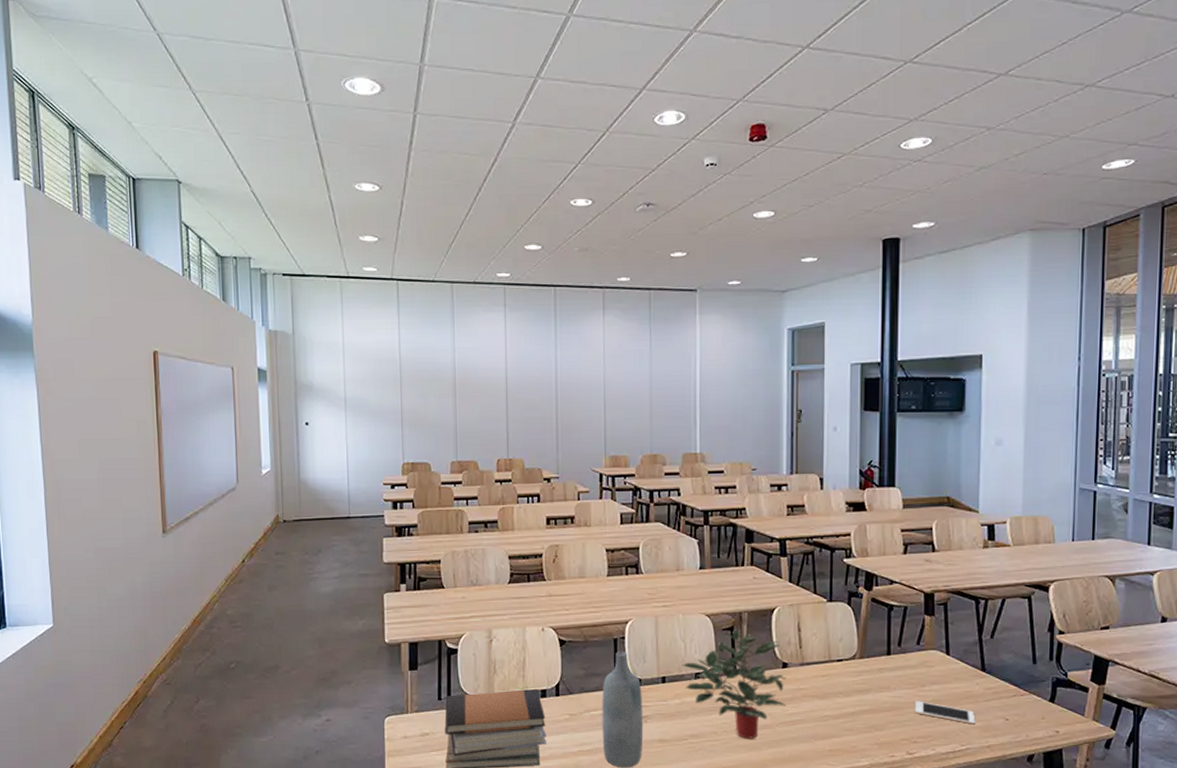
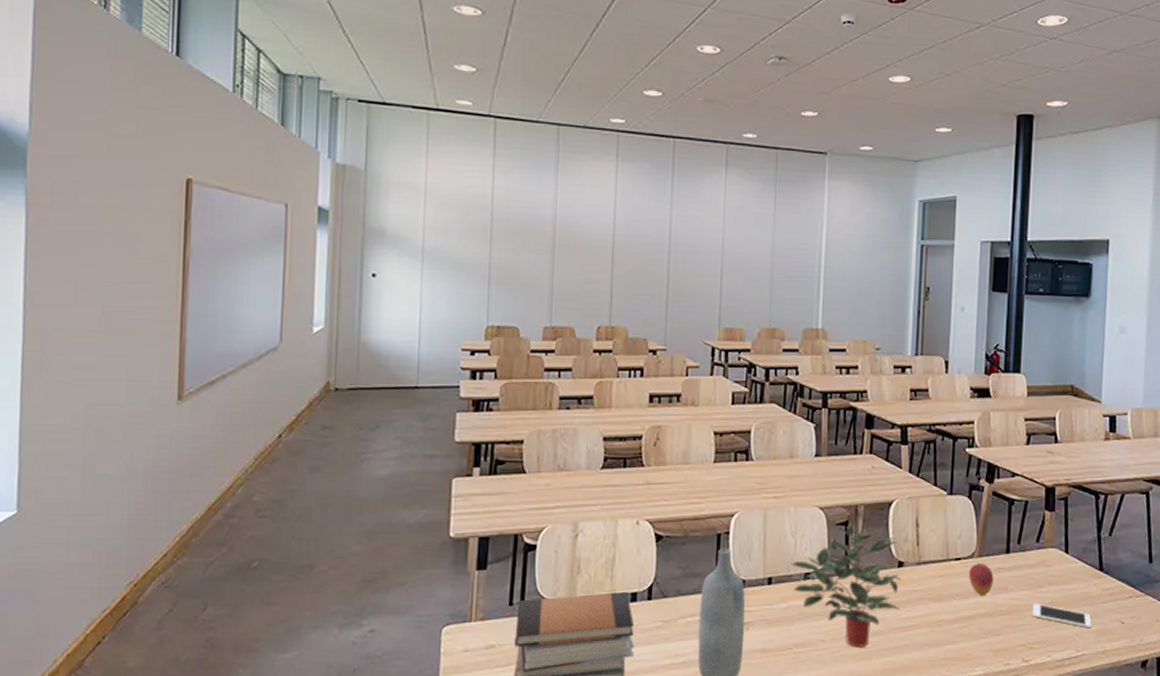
fruit: none [850,664,876,694] -> present [968,563,994,596]

